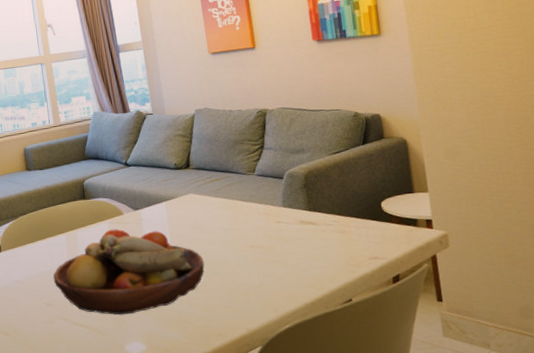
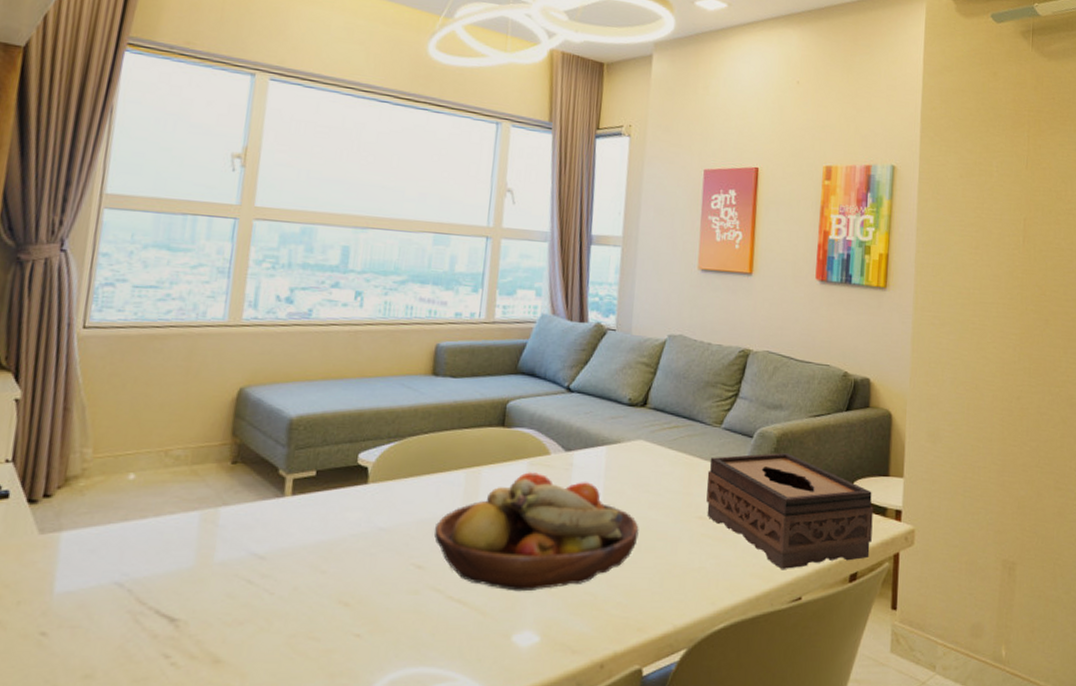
tissue box: none [250,186,408,279] -> present [706,452,874,569]

